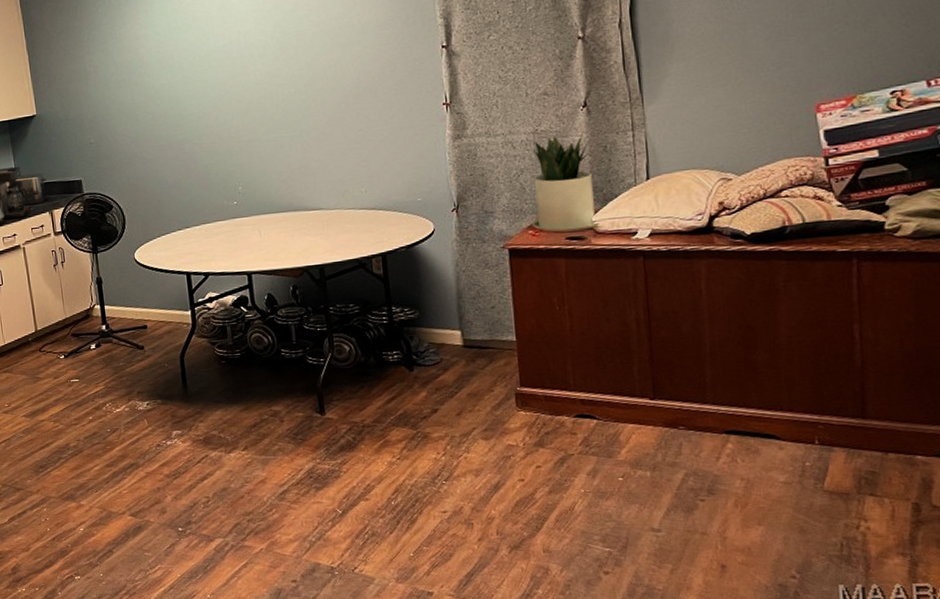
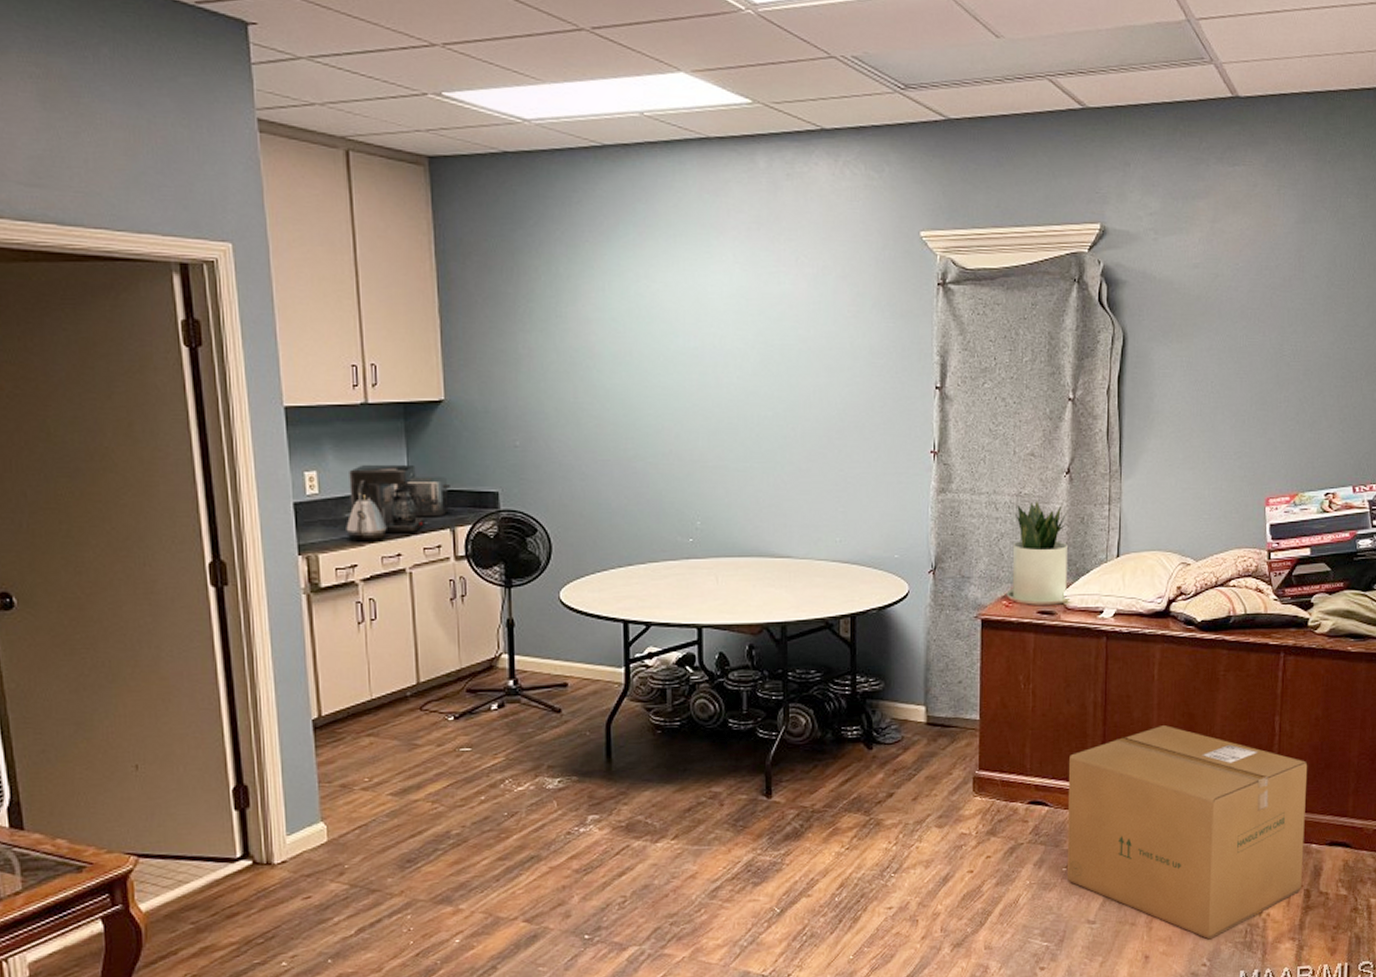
box: none [614,338,908,552] -> present [1068,725,1308,940]

